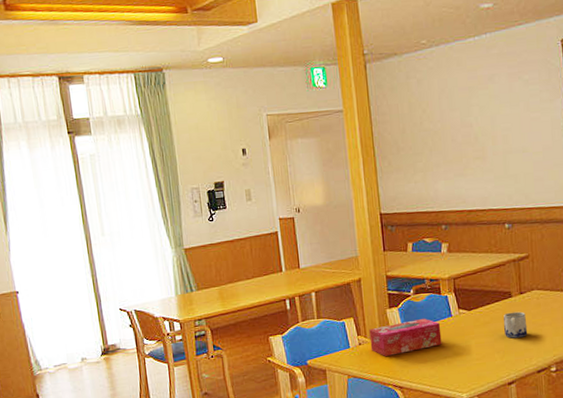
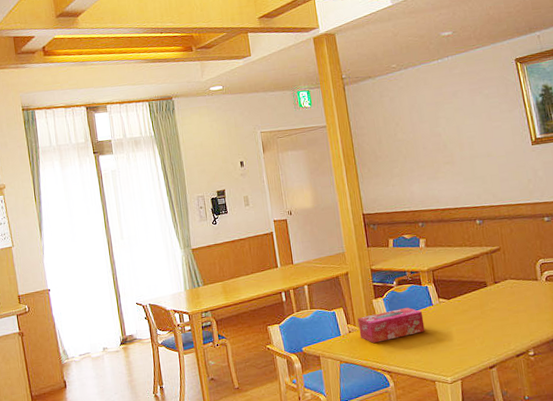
mug: present [504,311,528,338] -> none [481,299,505,325]

